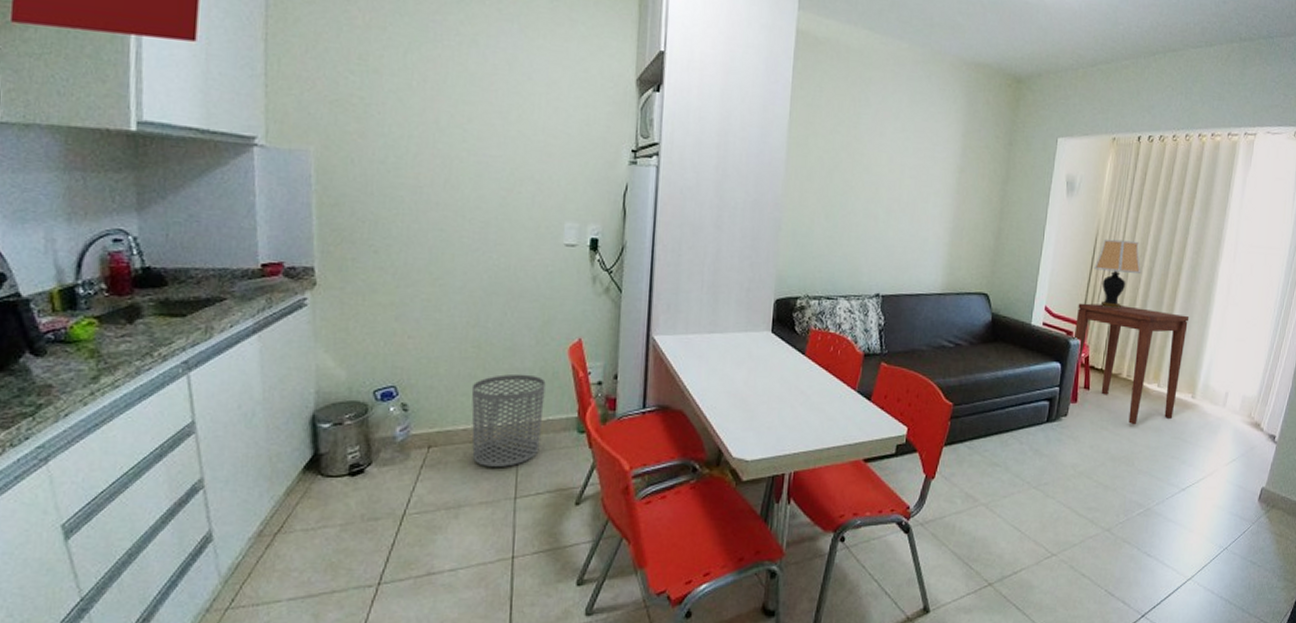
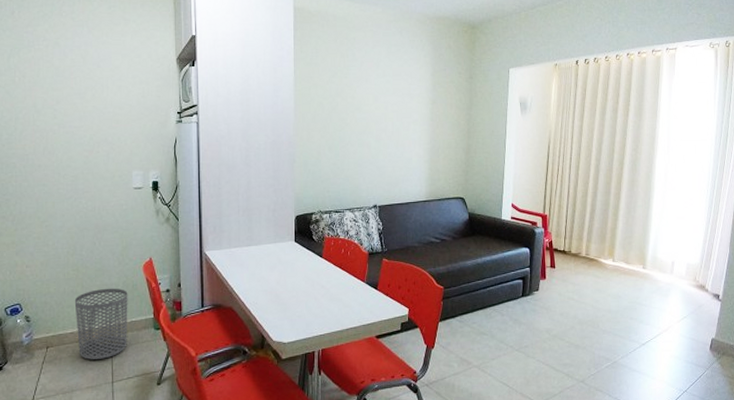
side table: present [1073,303,1190,425] -> none [537,198,634,294]
table lamp: present [1094,239,1141,309] -> none [549,145,589,201]

